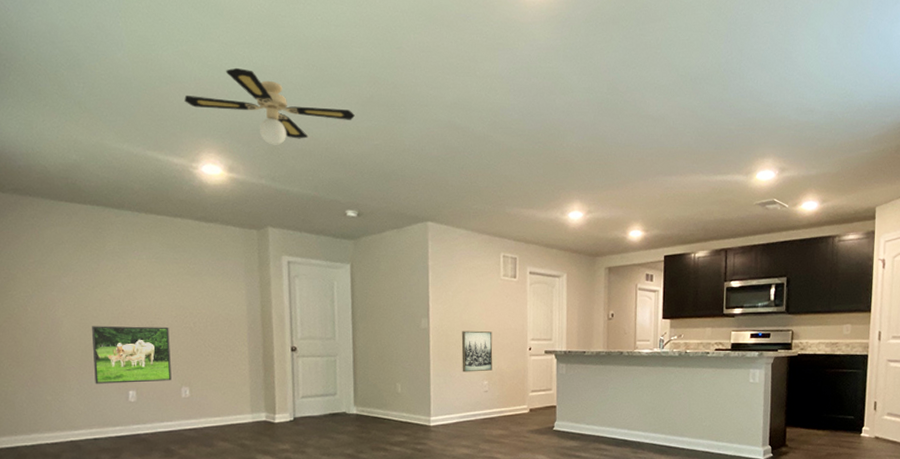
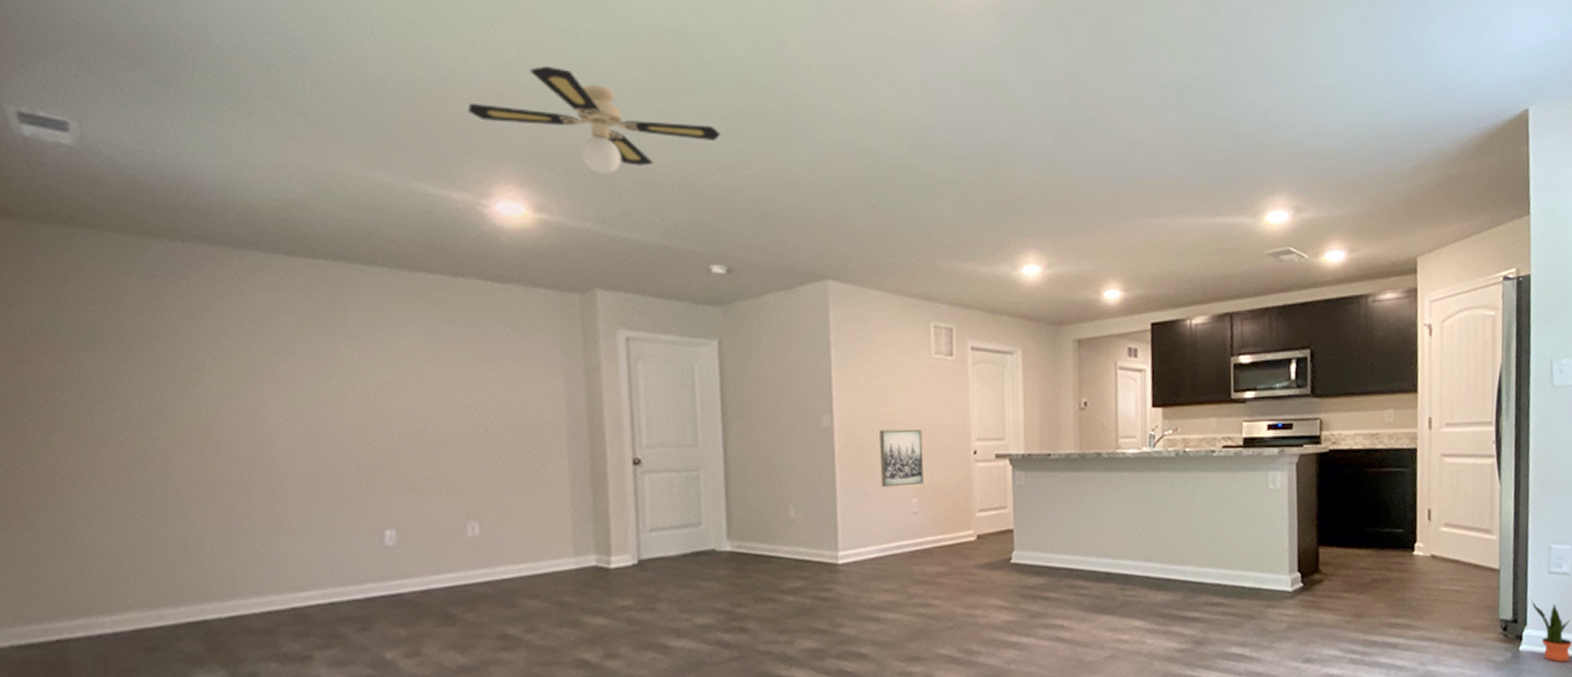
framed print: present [92,325,172,384] -> none [326,434,452,522]

